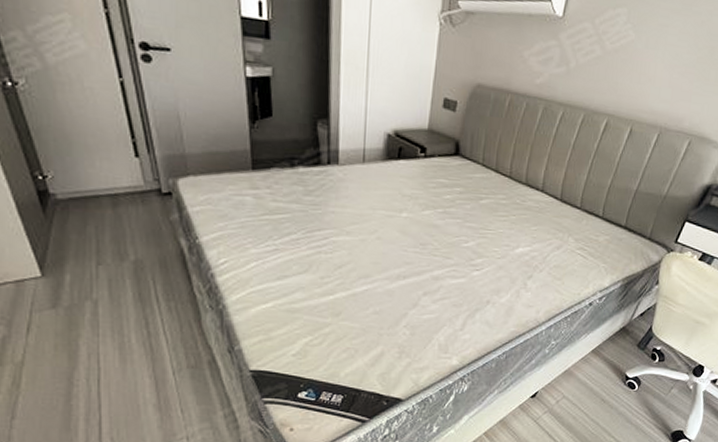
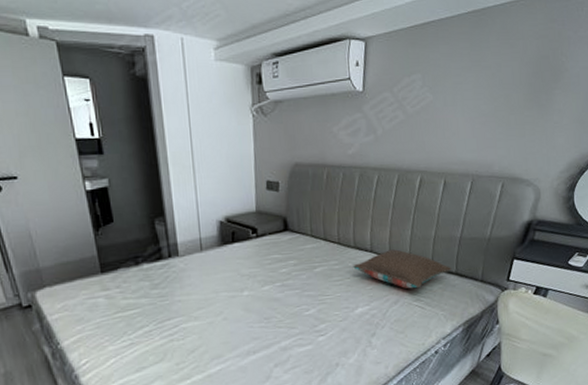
pillow: none [521,192,622,237] -> present [353,249,452,289]

